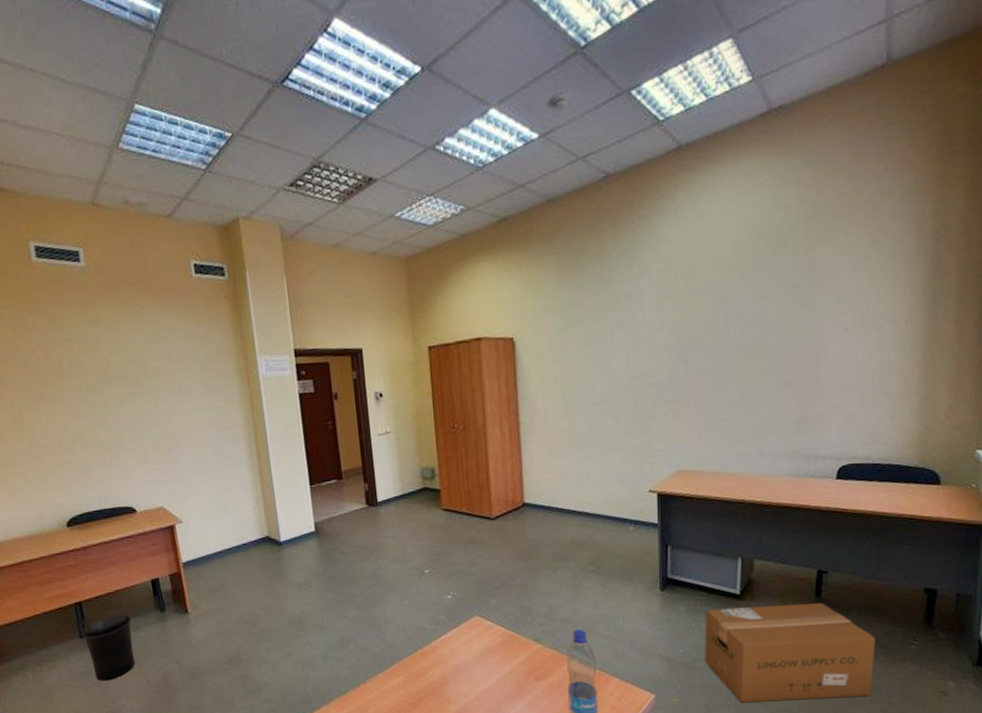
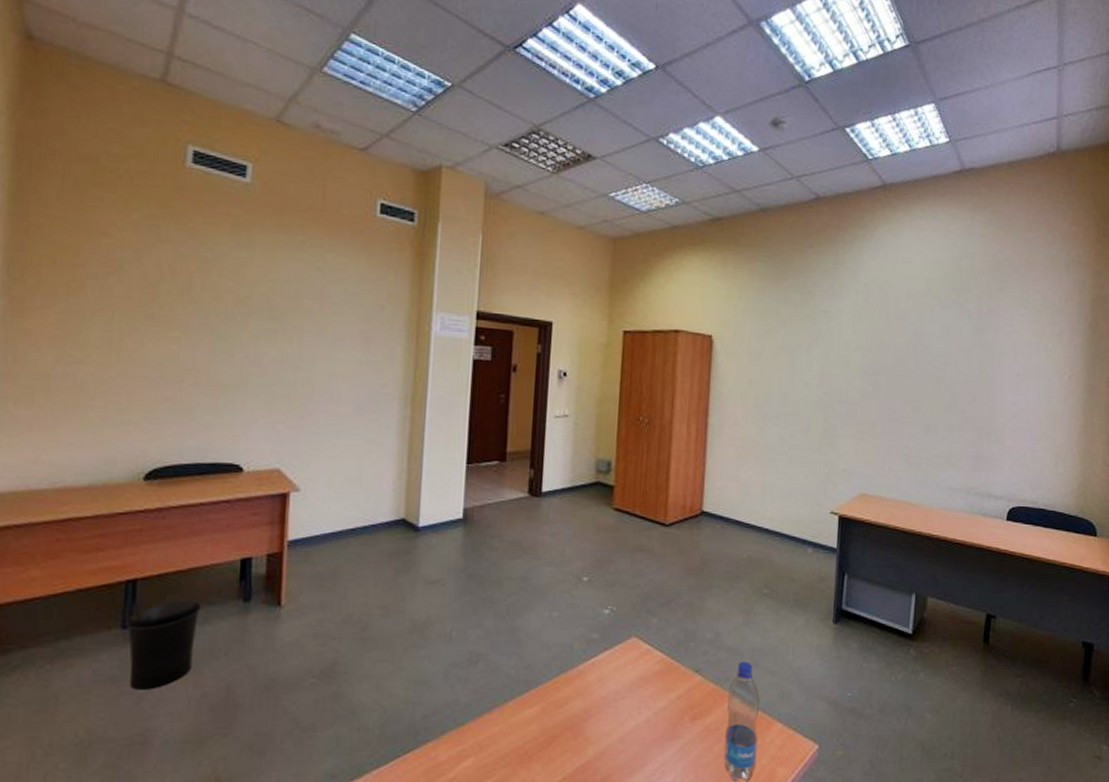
box: present [705,602,876,703] -> none [872,649,1038,759]

